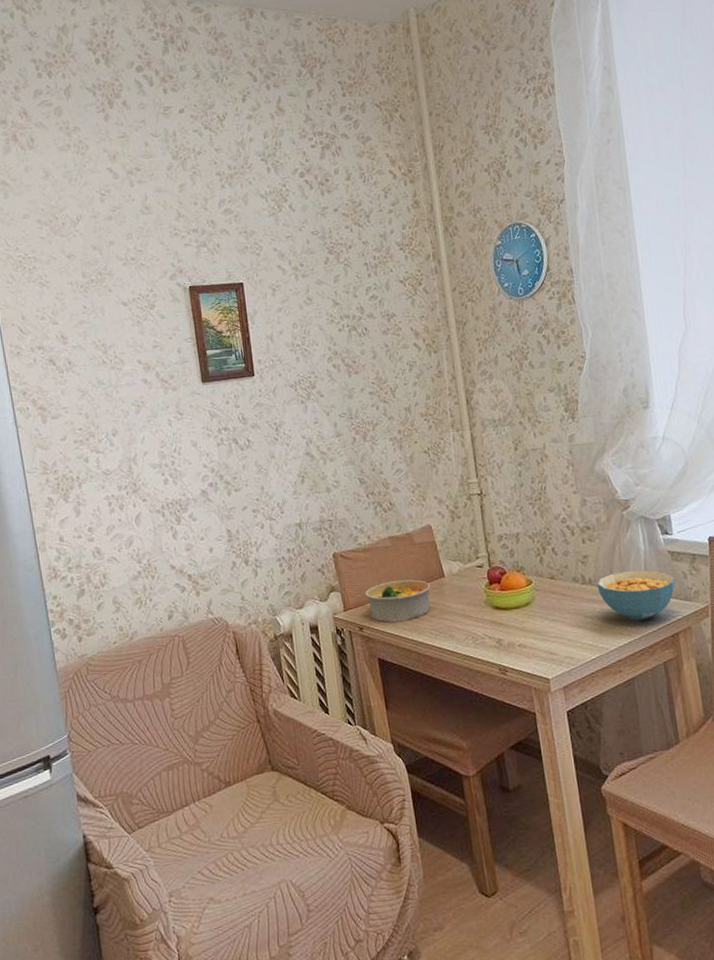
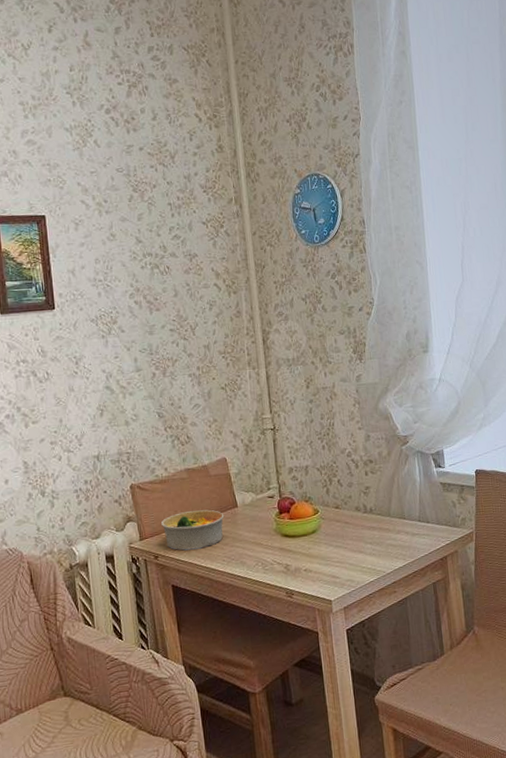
cereal bowl: present [597,570,676,621] -> none [377,500,446,546]

